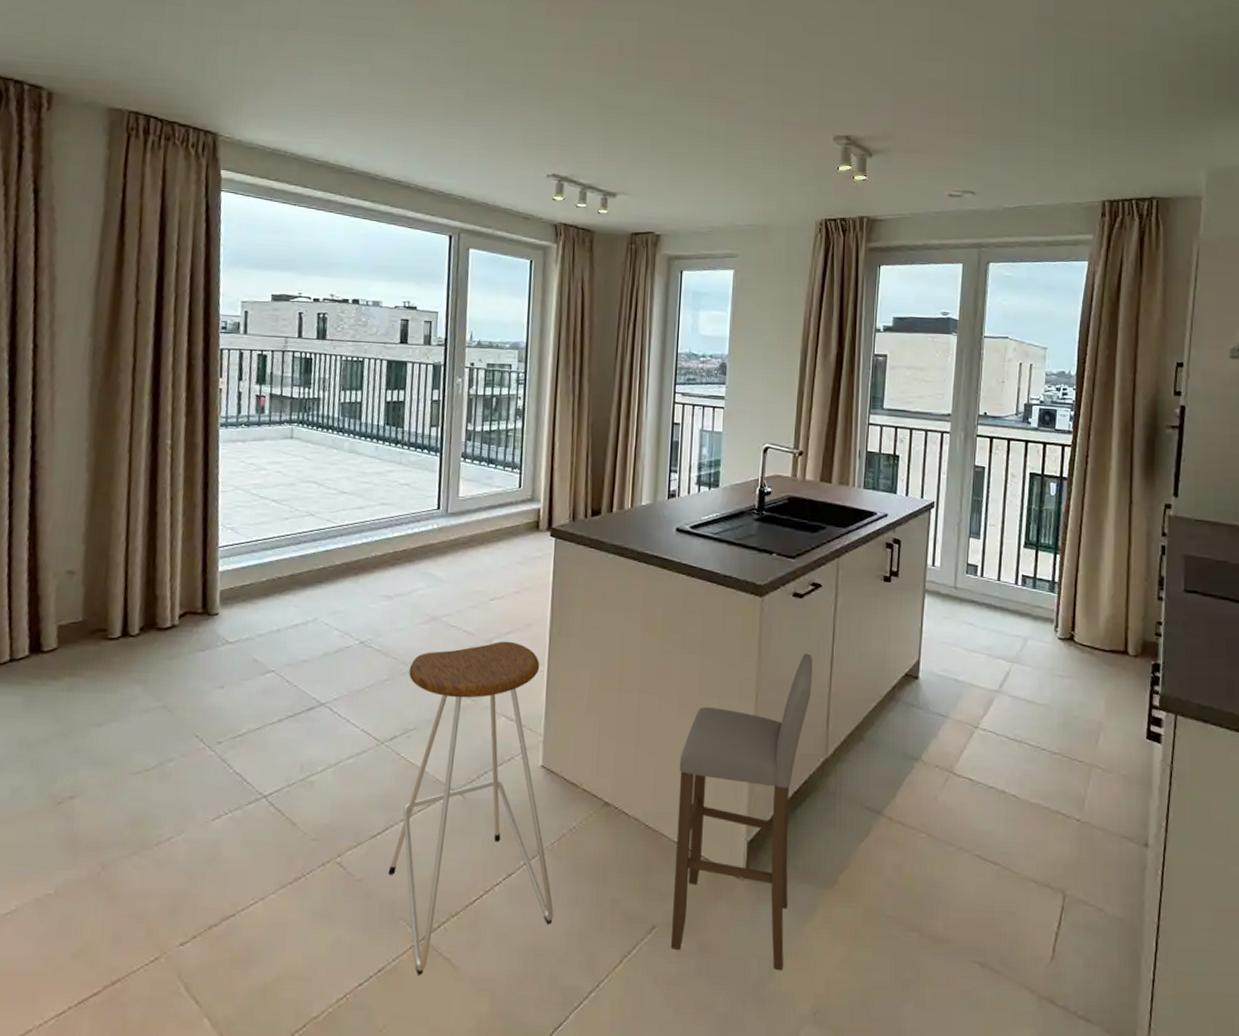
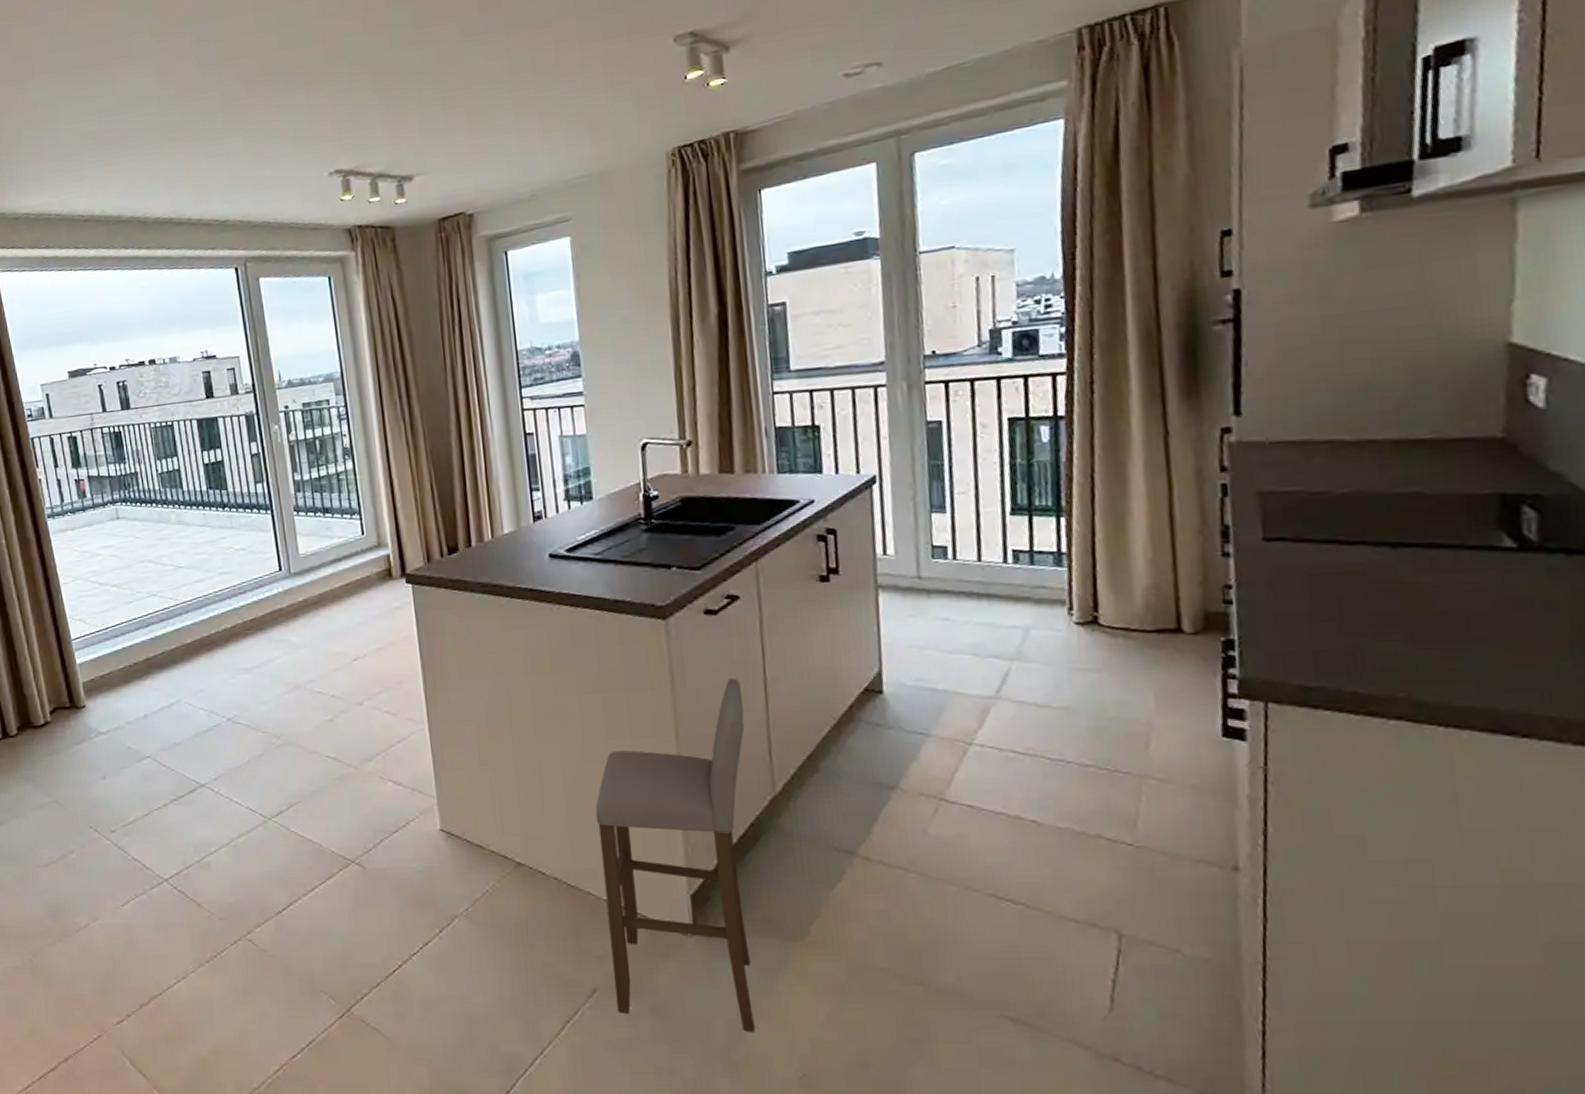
bar stool: present [388,641,554,975] -> none [282,701,481,1046]

